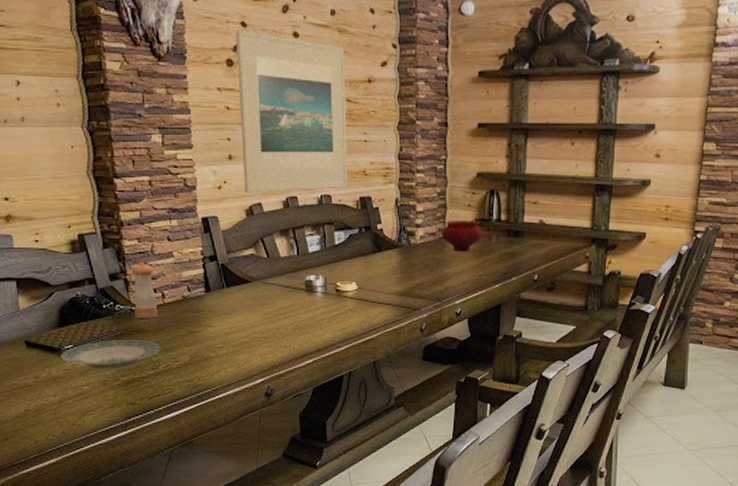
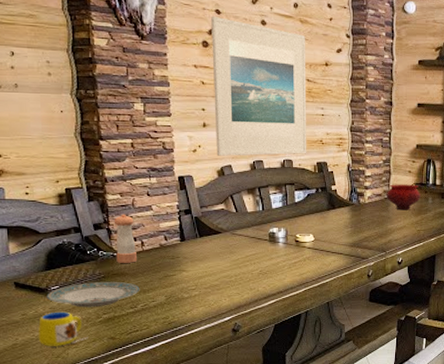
mug: none [51,374,106,413] -> present [38,311,88,346]

